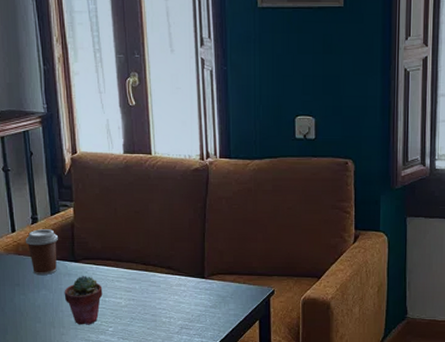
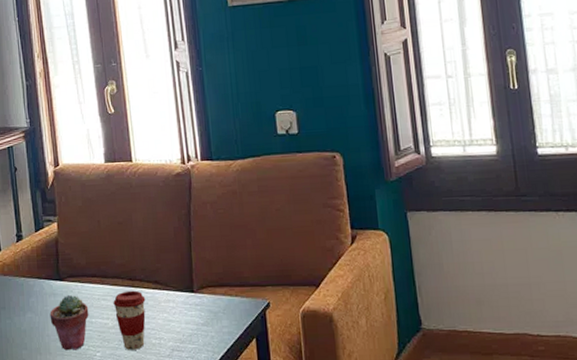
coffee cup: present [25,229,59,275] -> none [10,246,44,296]
coffee cup: none [127,274,158,327] -> present [113,290,146,350]

